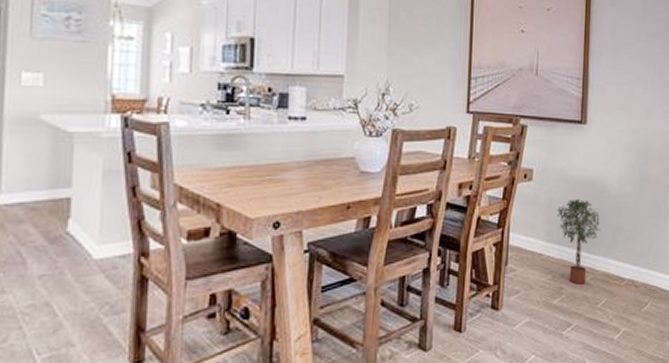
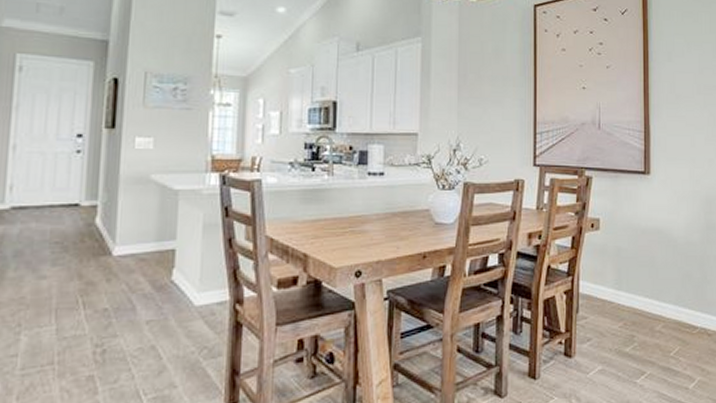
potted tree: present [557,199,601,284] -> none [625,248,669,332]

